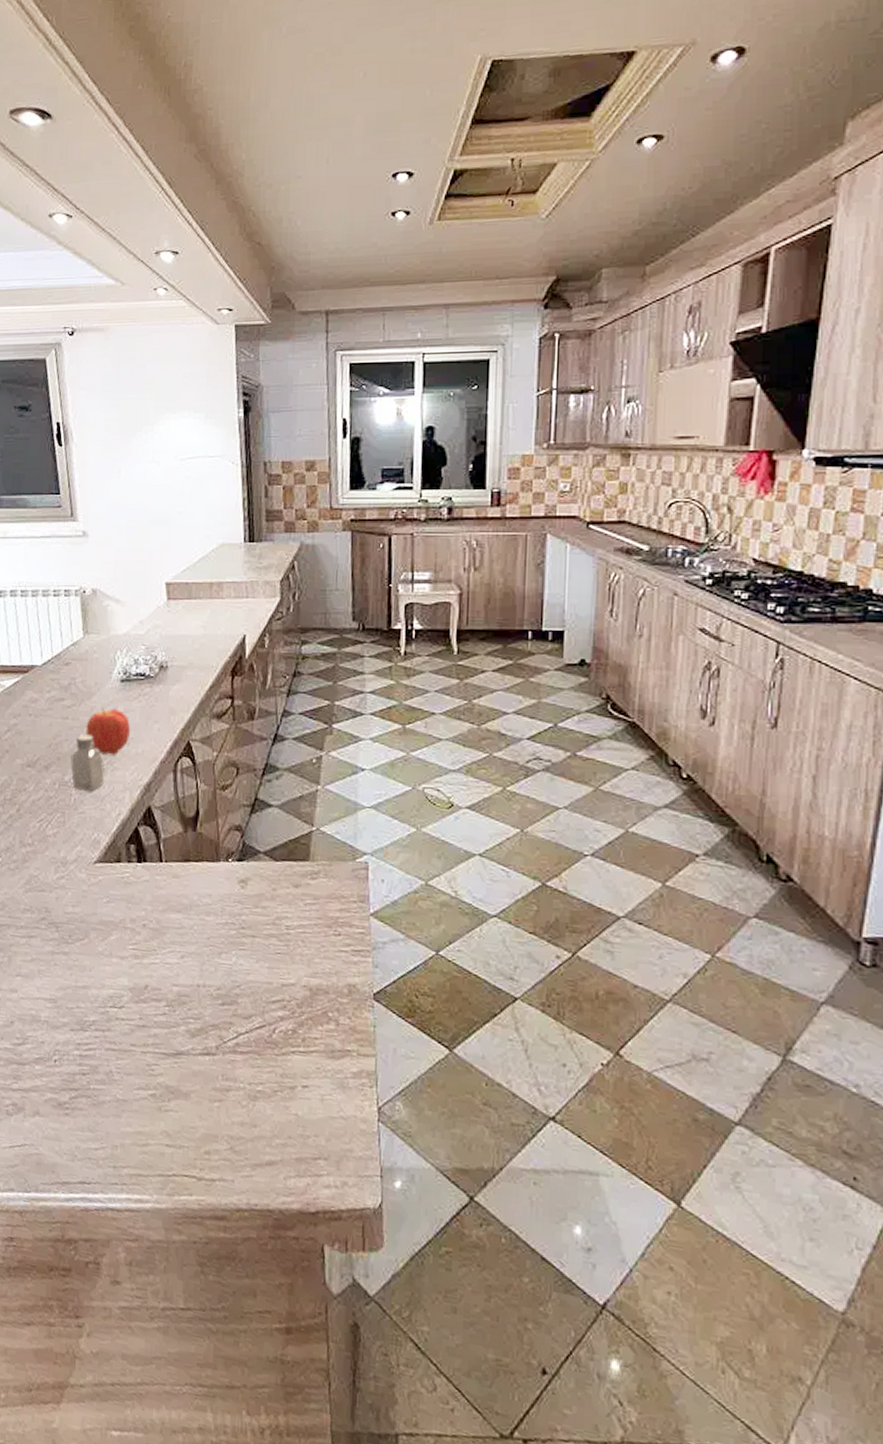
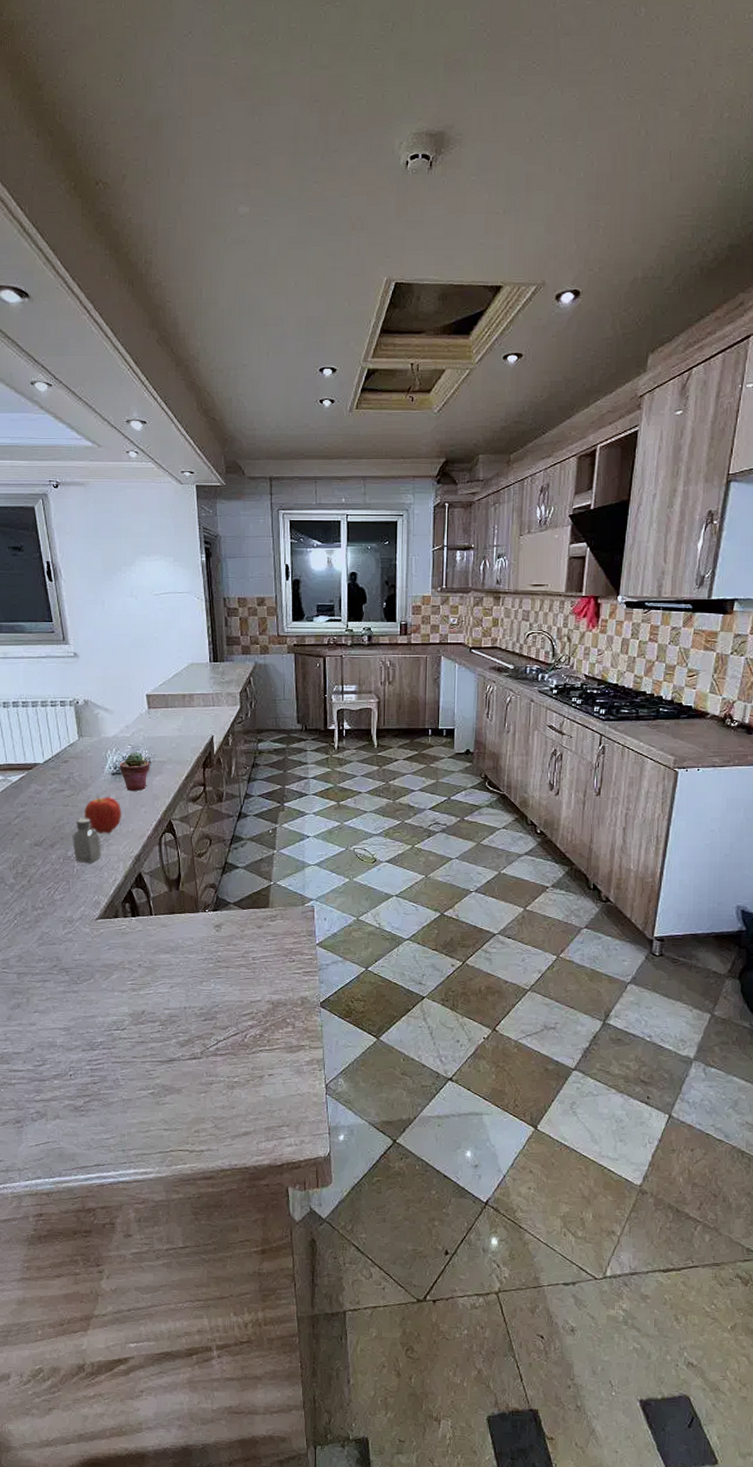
potted succulent: none [130,654,166,703] -> present [119,752,149,791]

